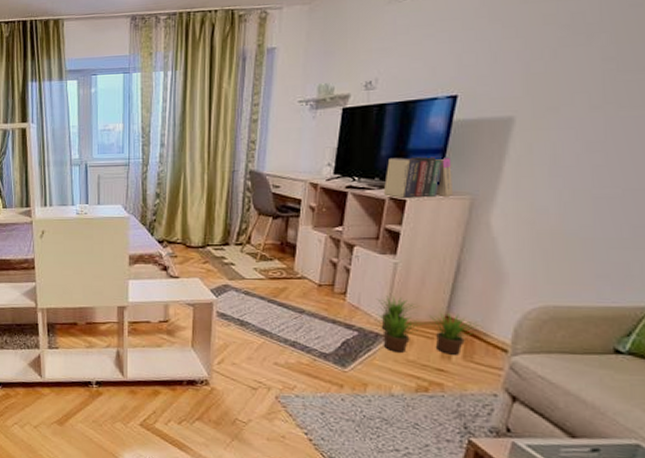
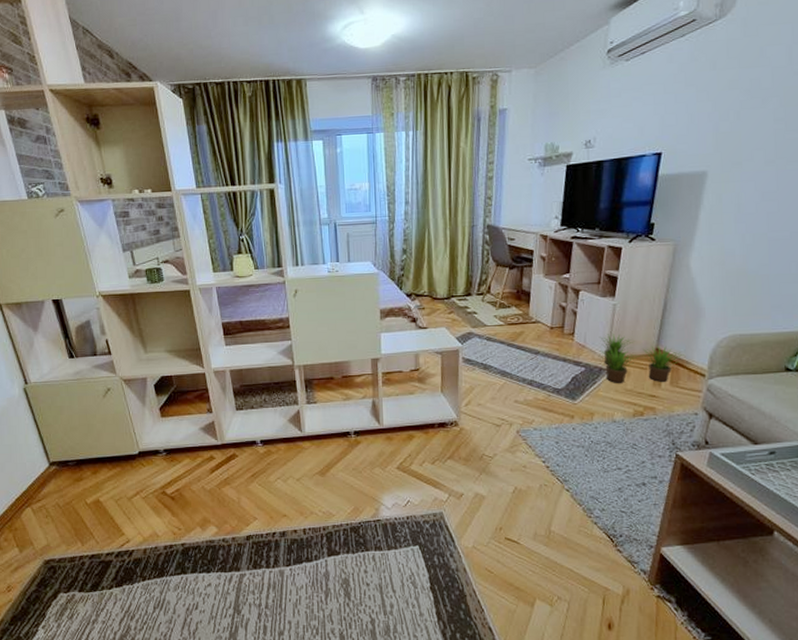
books: present [383,156,453,198] -> none [602,208,659,246]

